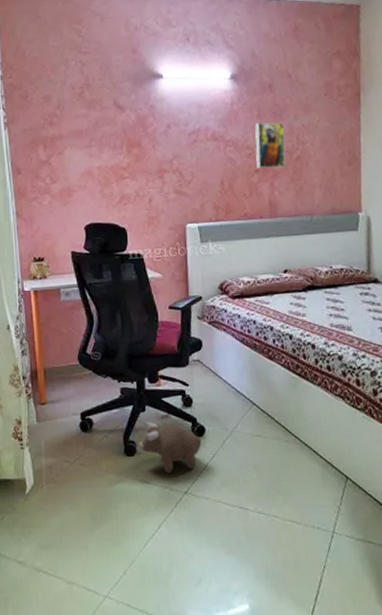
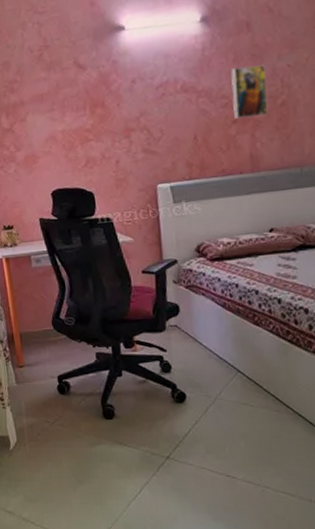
plush toy: present [140,421,202,474] -> none [118,386,183,438]

